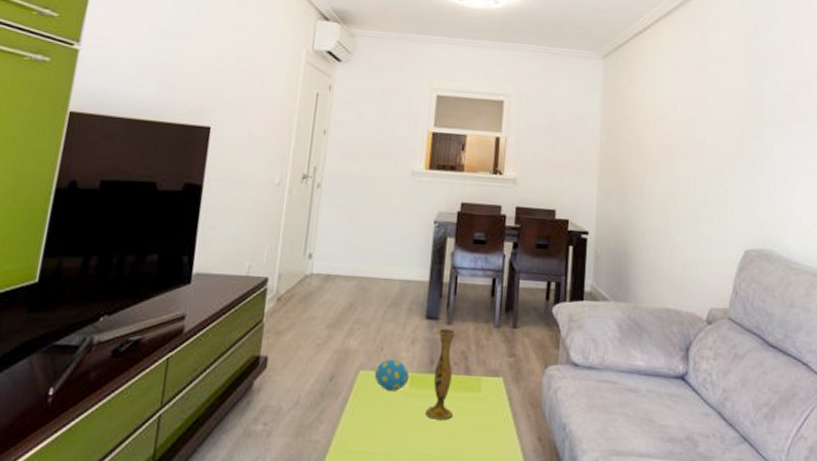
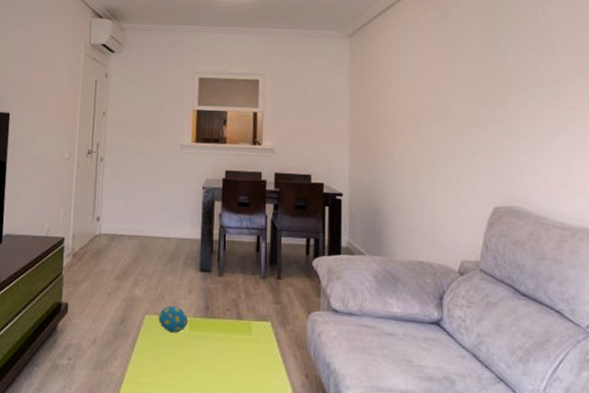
vase: present [426,328,457,420] -> none [204,279,228,358]

